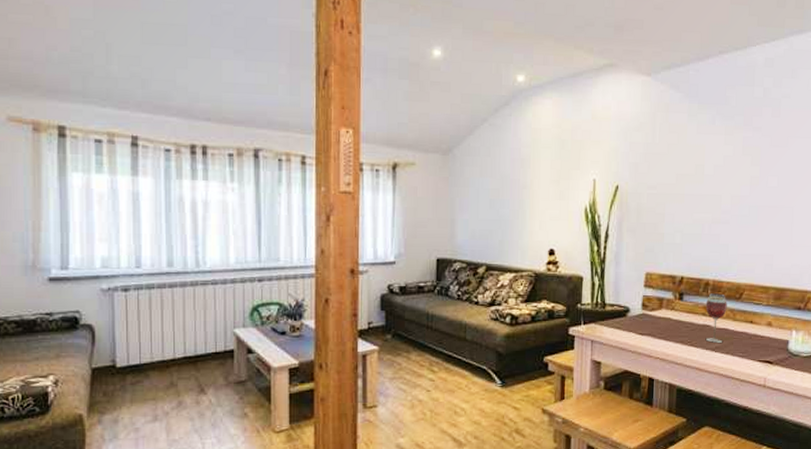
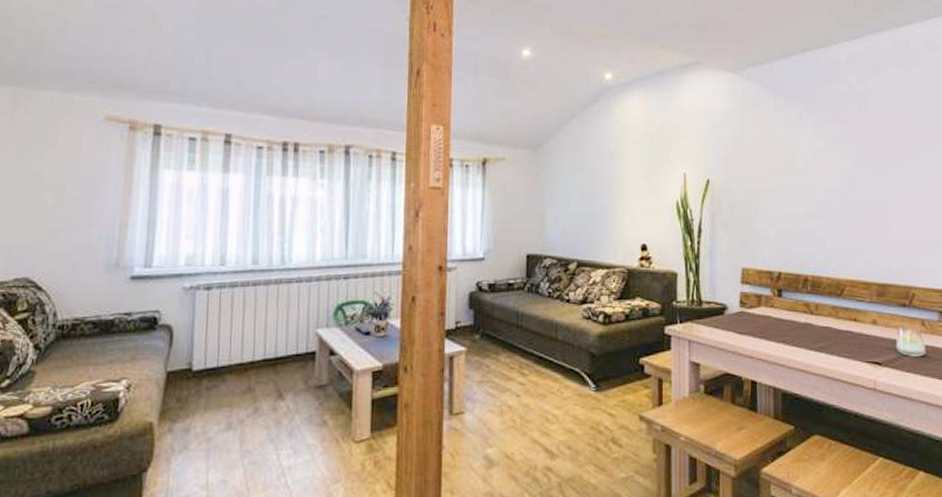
wineglass: present [705,293,727,343] -> none [806,290,829,342]

